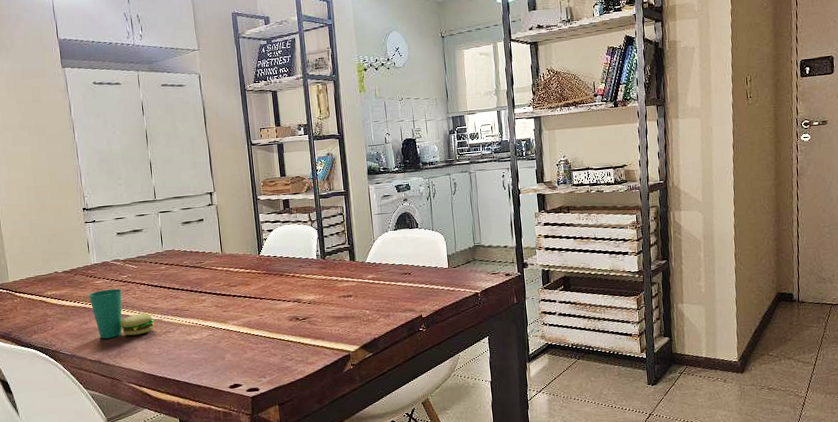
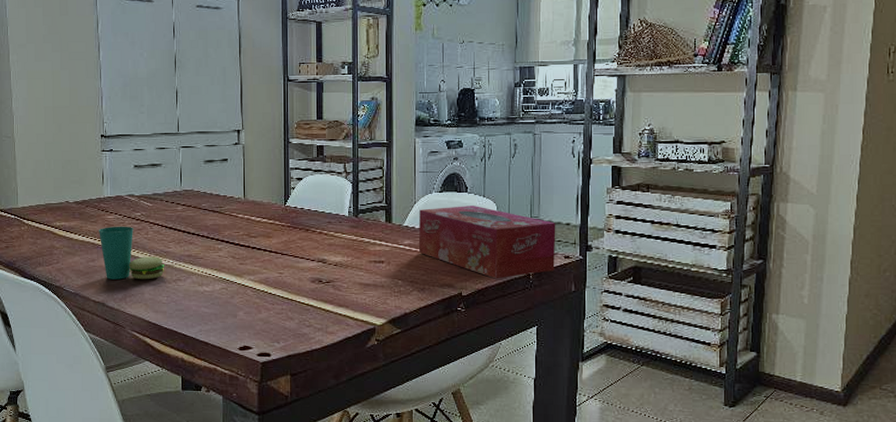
tissue box: none [378,239,498,300] -> present [418,206,556,279]

